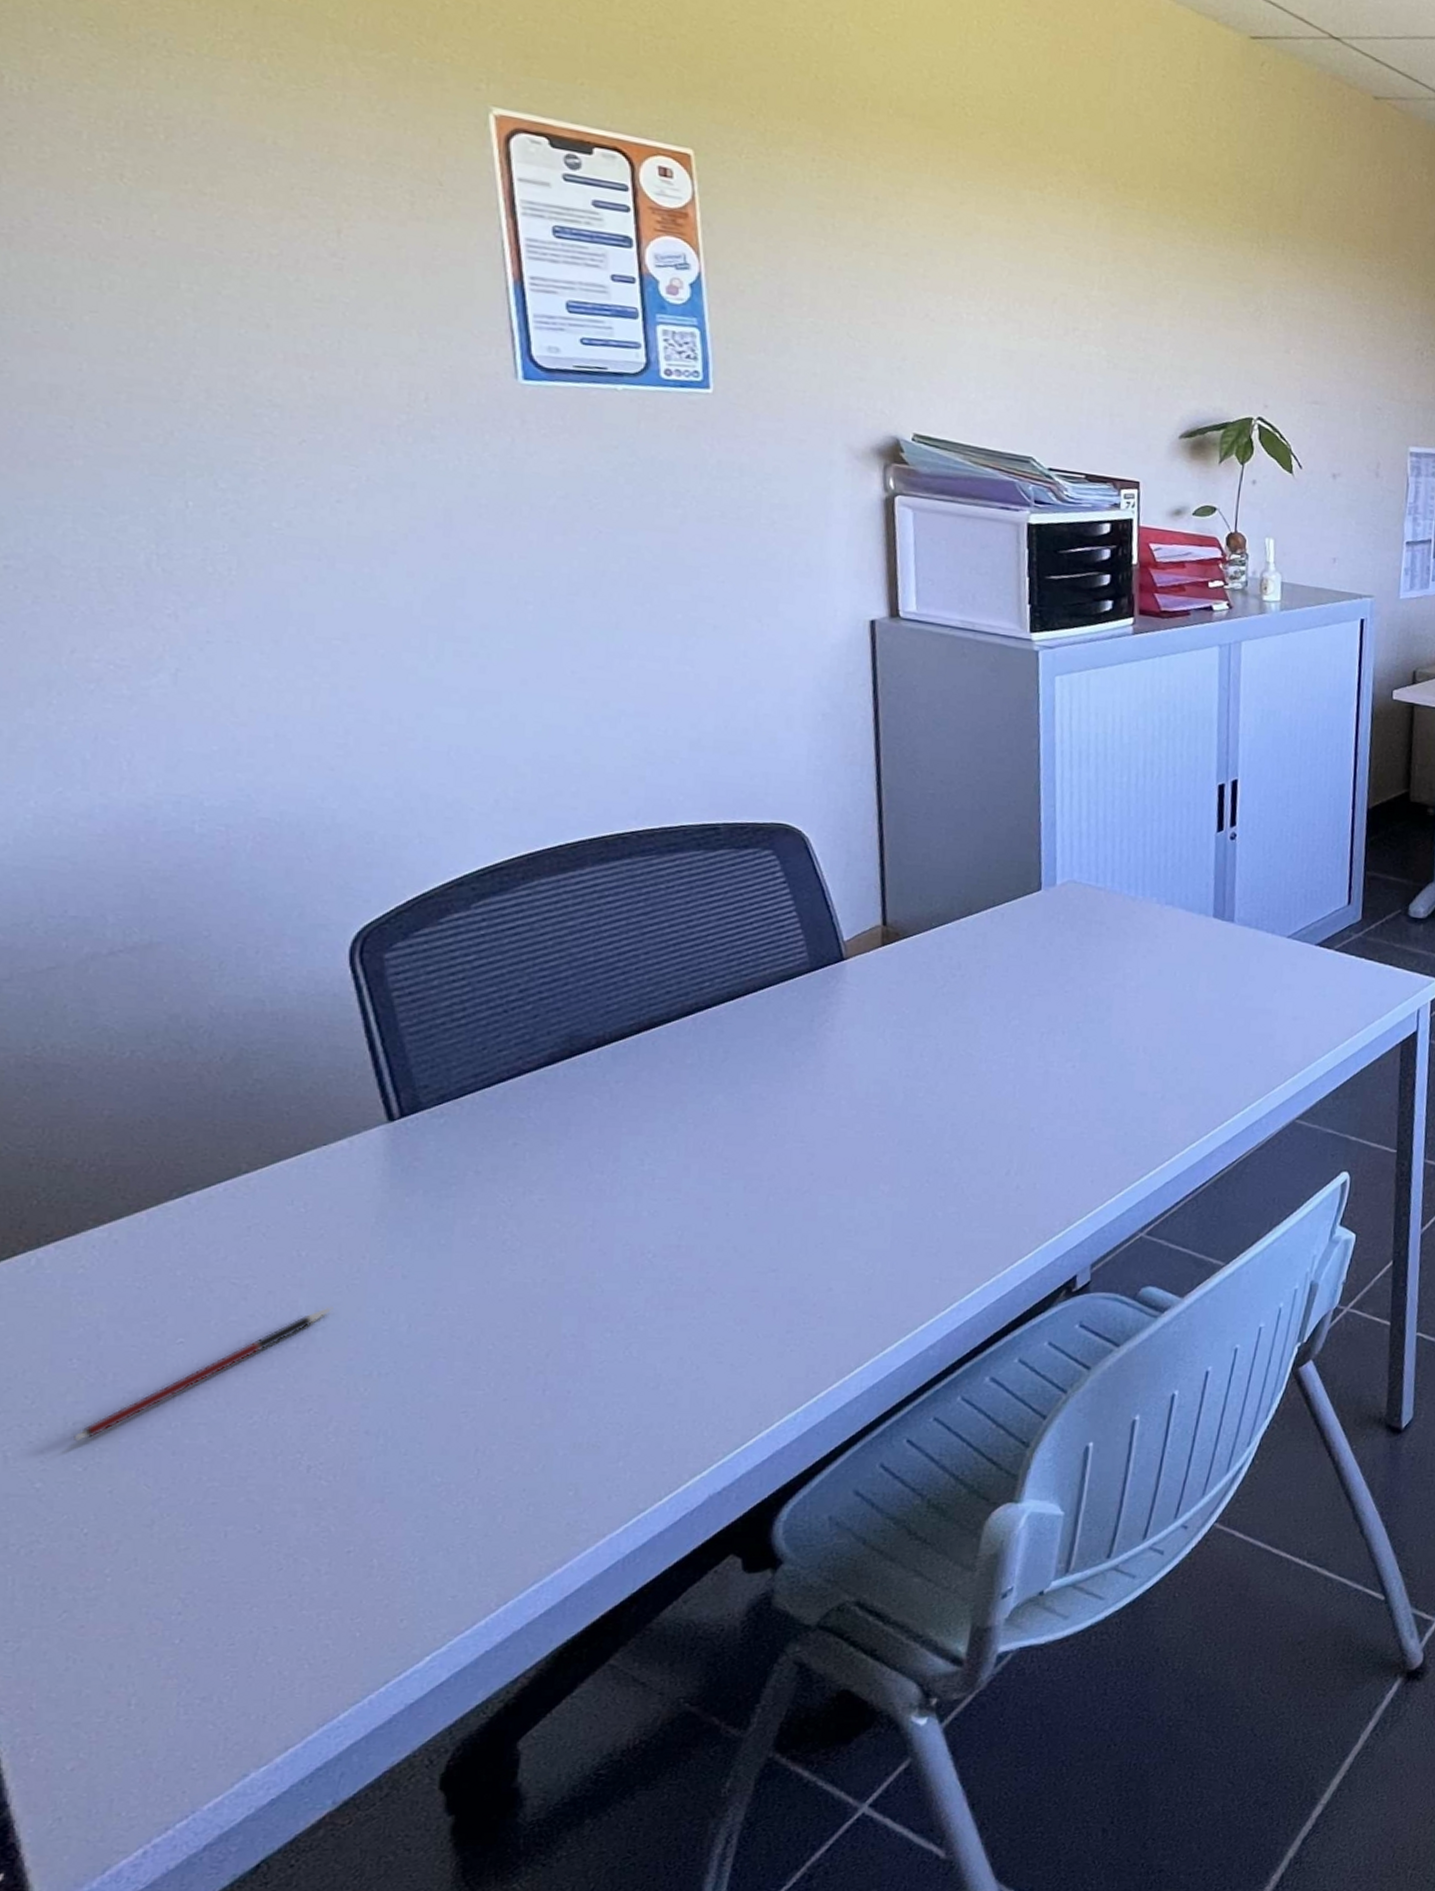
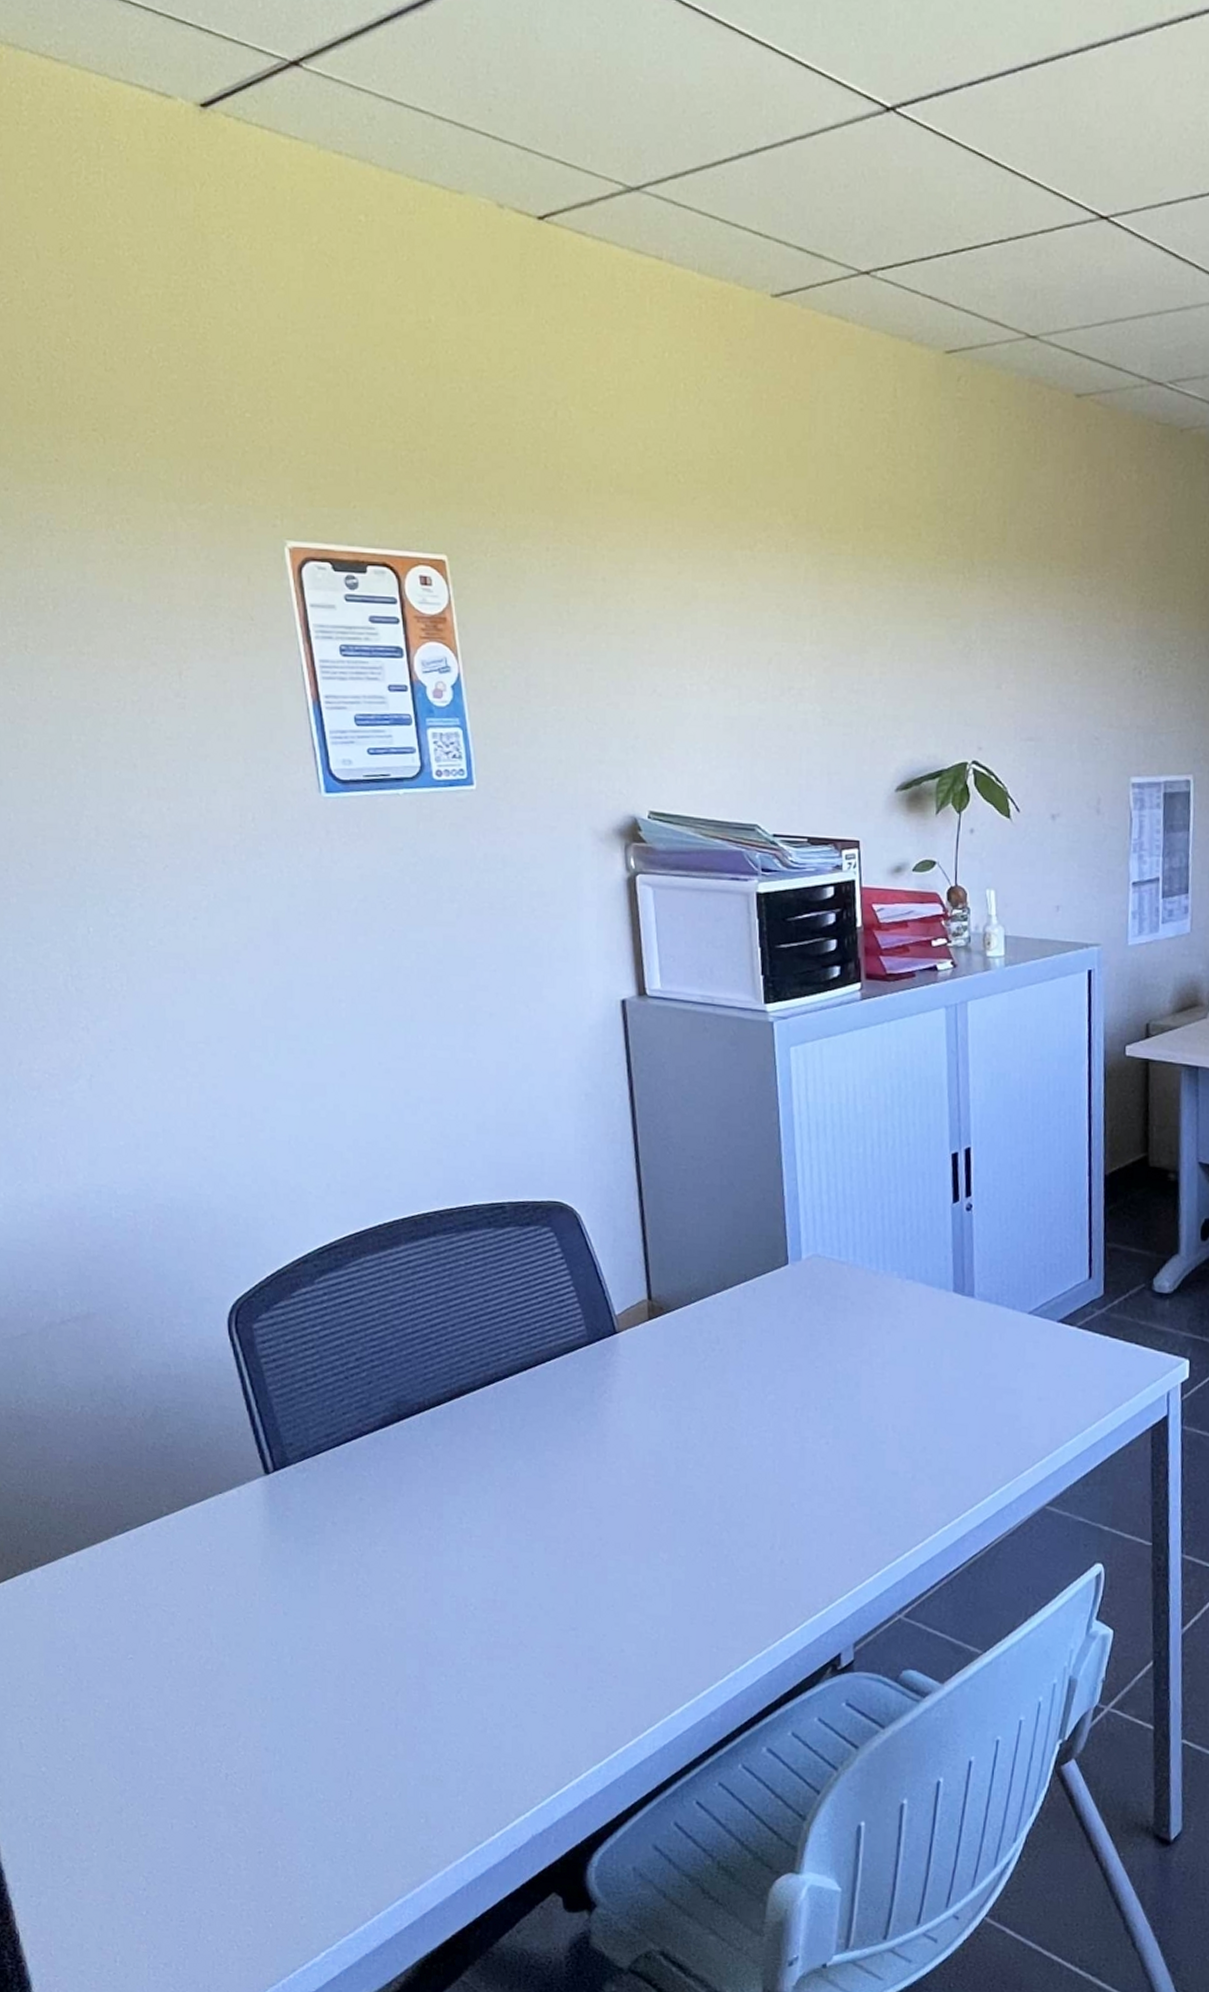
pen: present [74,1306,333,1442] -> none [64,1635,235,1736]

